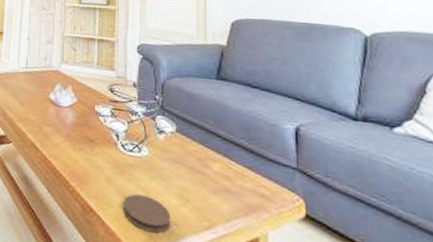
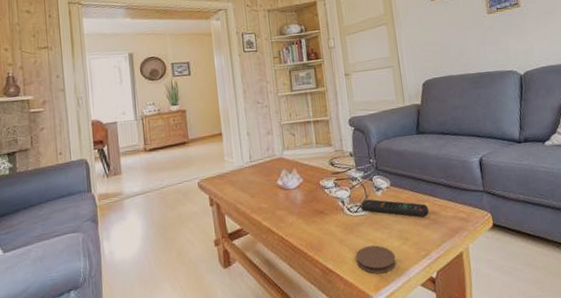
remote control: none [138,140,220,180] -> present [361,199,429,218]

